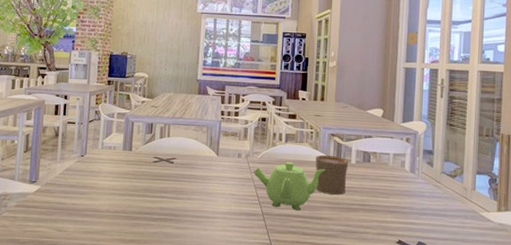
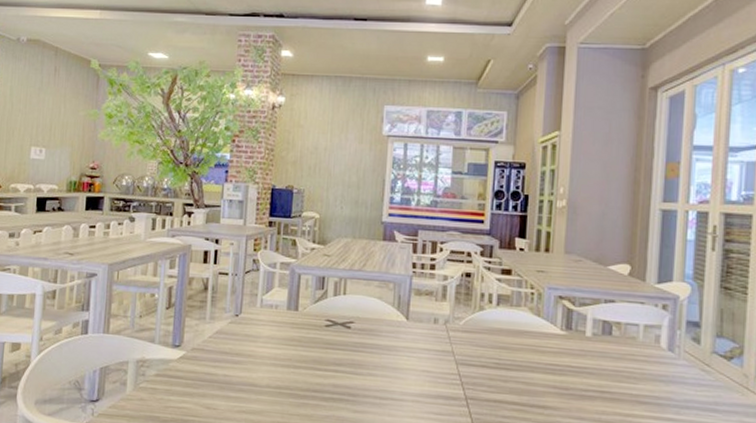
teapot: present [253,161,326,210] -> none [453,330,551,396]
cup: present [315,155,349,195] -> none [536,323,582,377]

